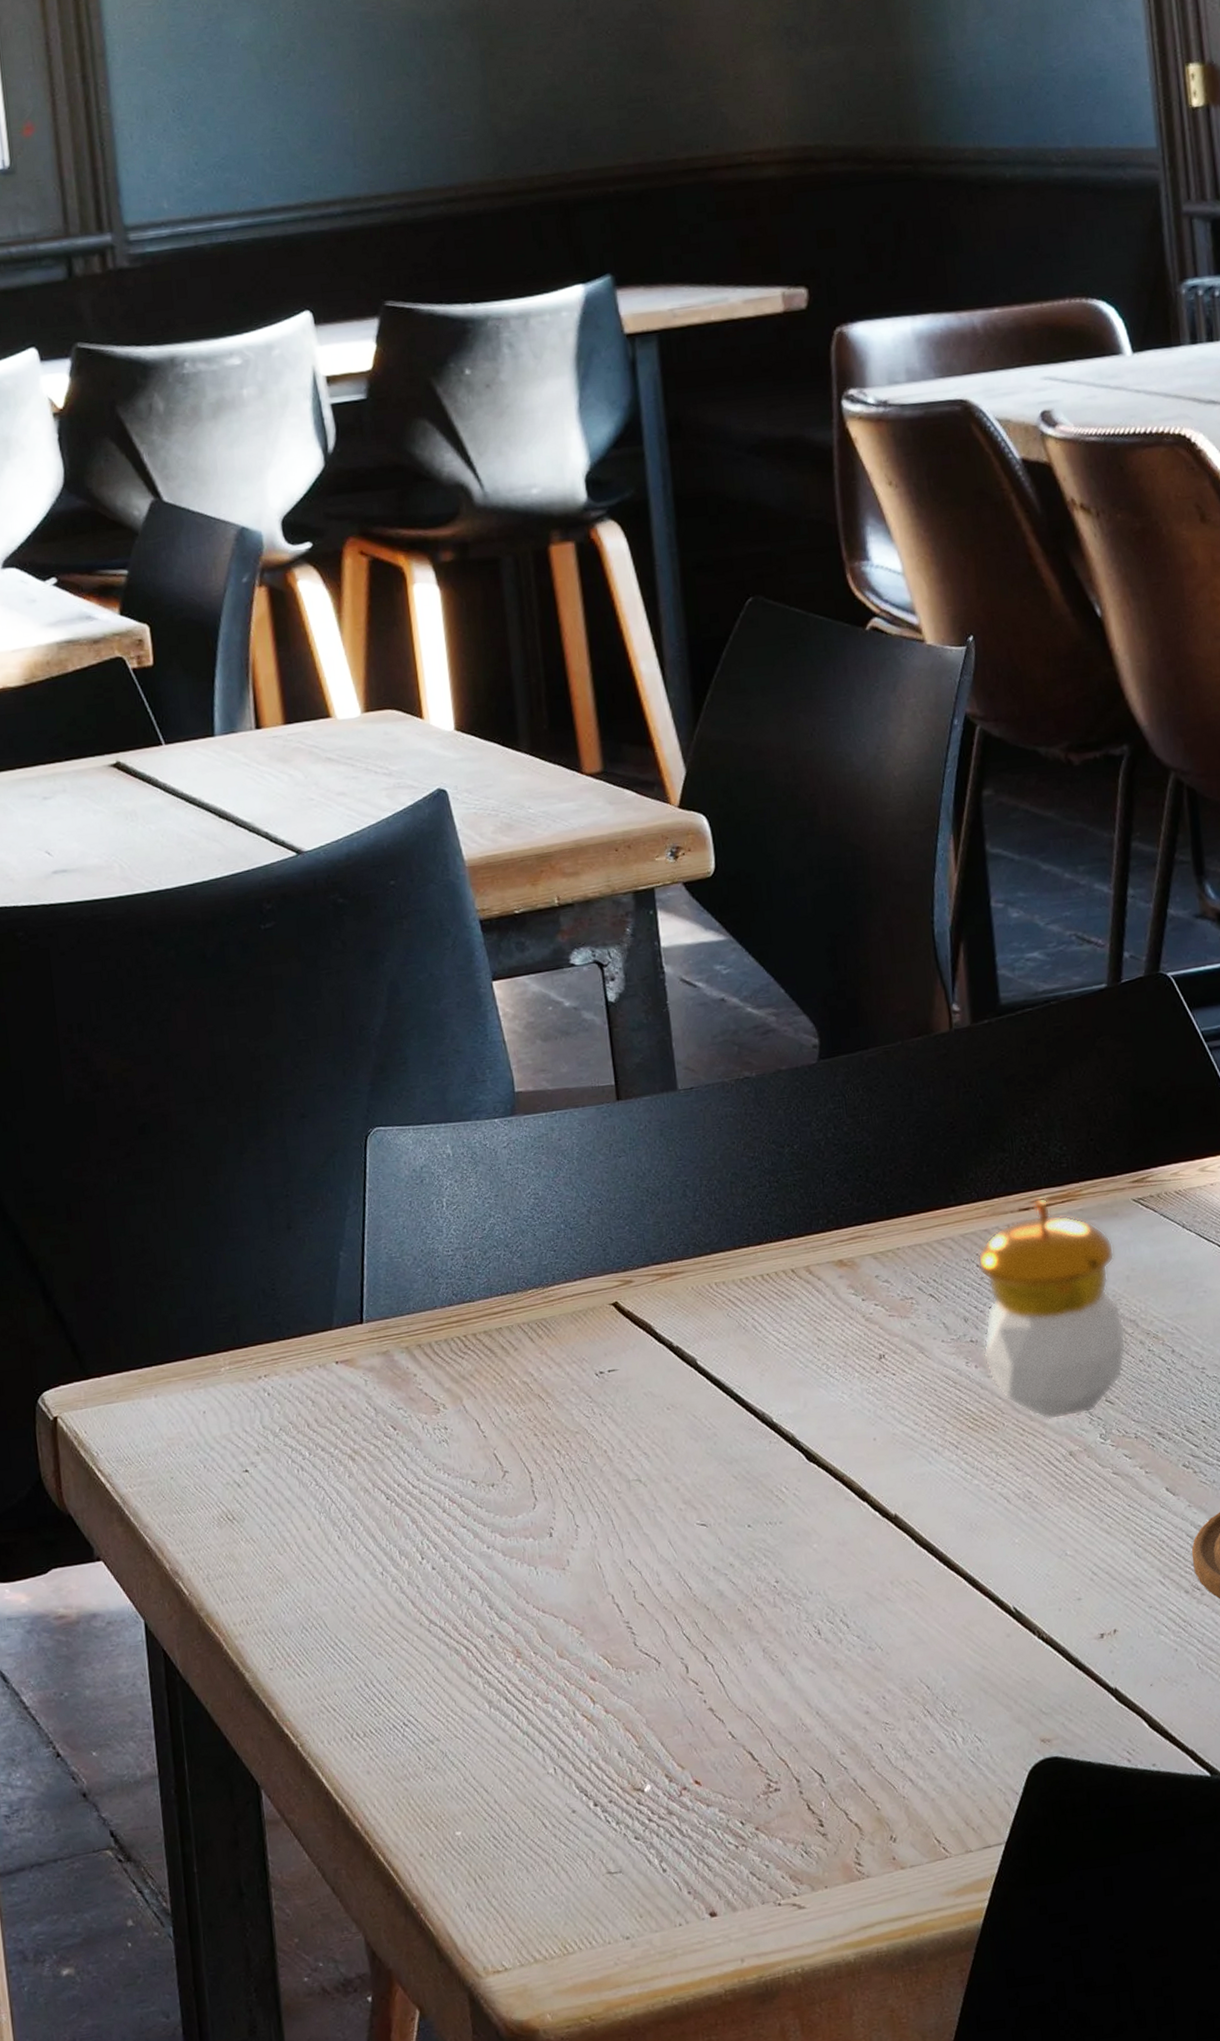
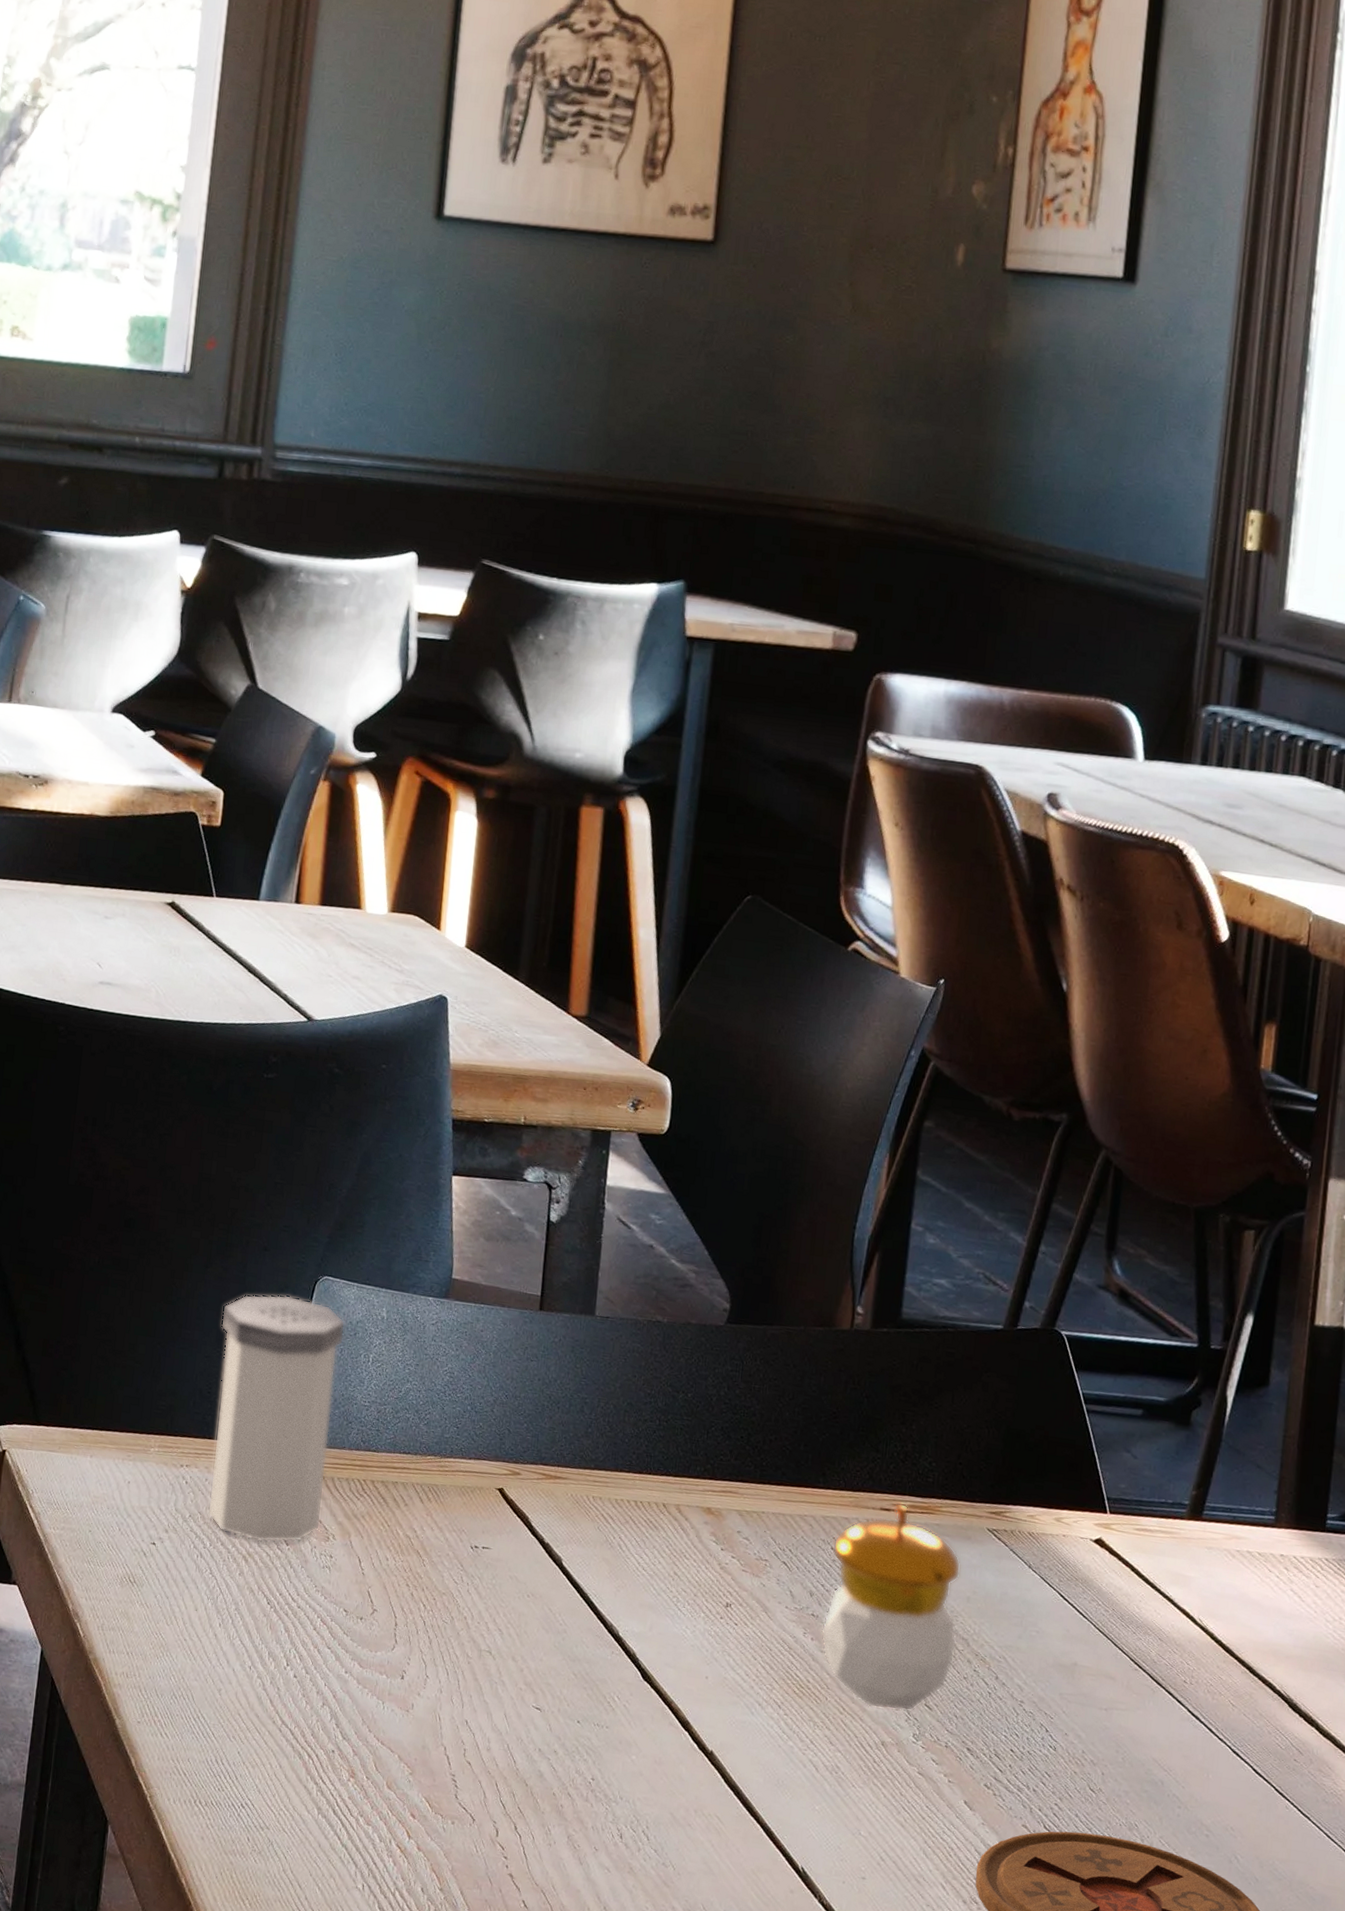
salt shaker: none [268,1158,427,1437] -> present [207,1294,346,1543]

